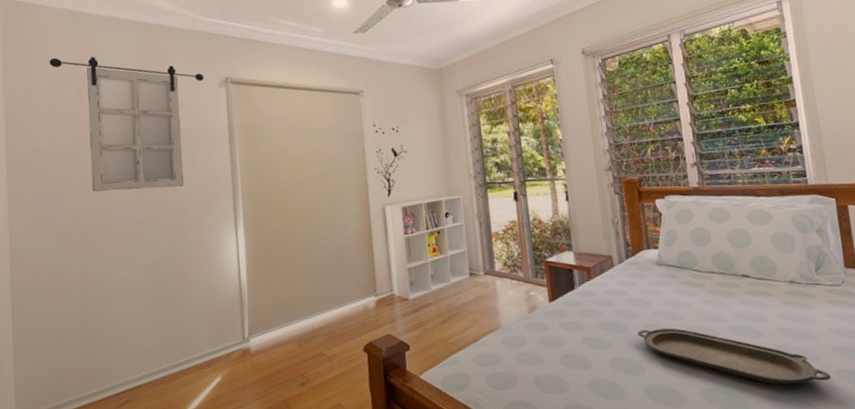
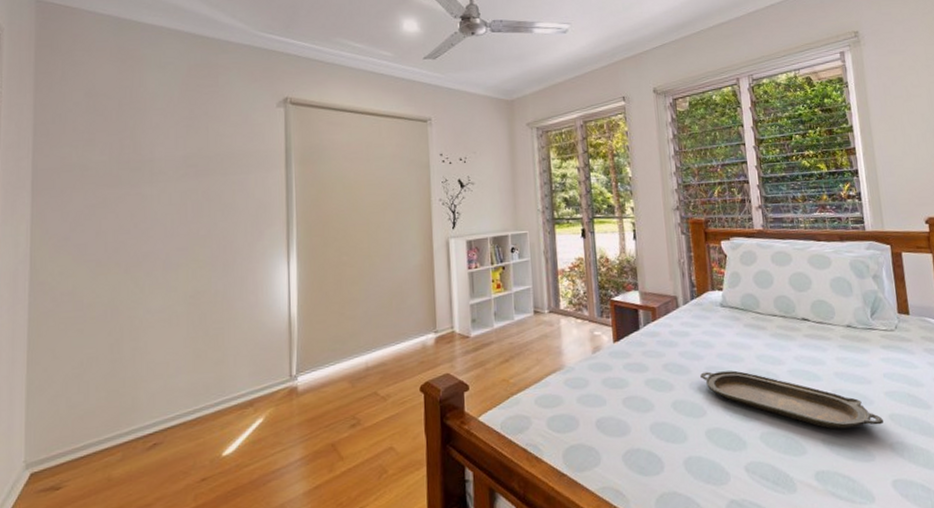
home mirror: present [49,56,204,192] -> none [88,66,262,214]

